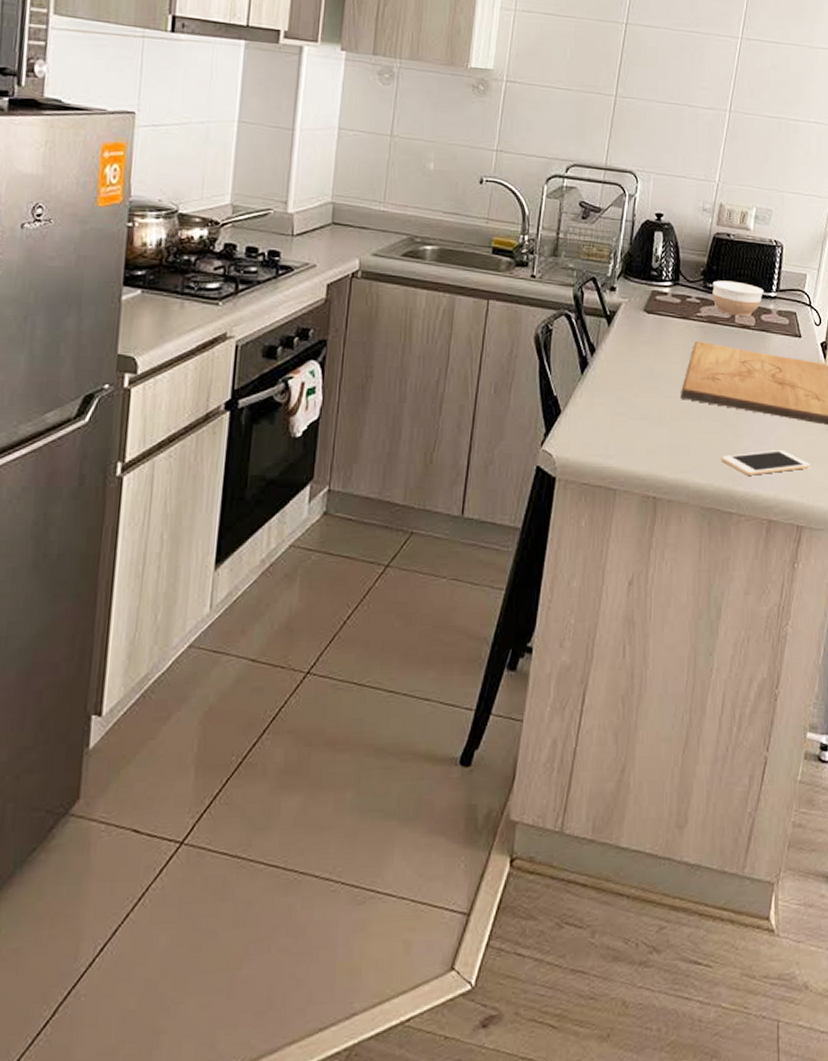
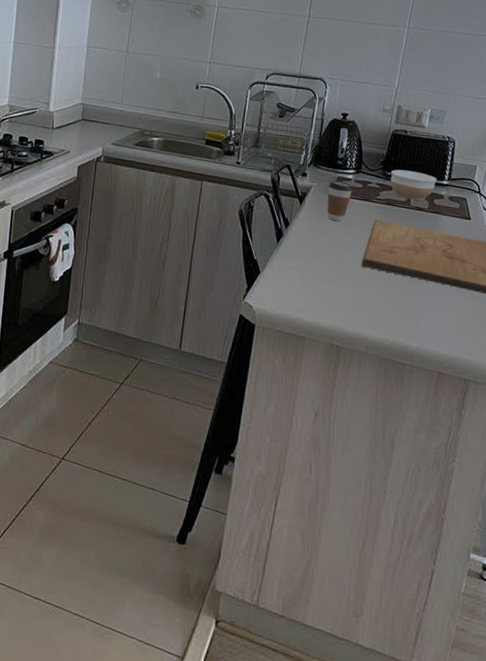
coffee cup: none [640,294,670,345] -> present [327,180,353,222]
cell phone: present [721,450,810,475] -> none [396,314,477,334]

